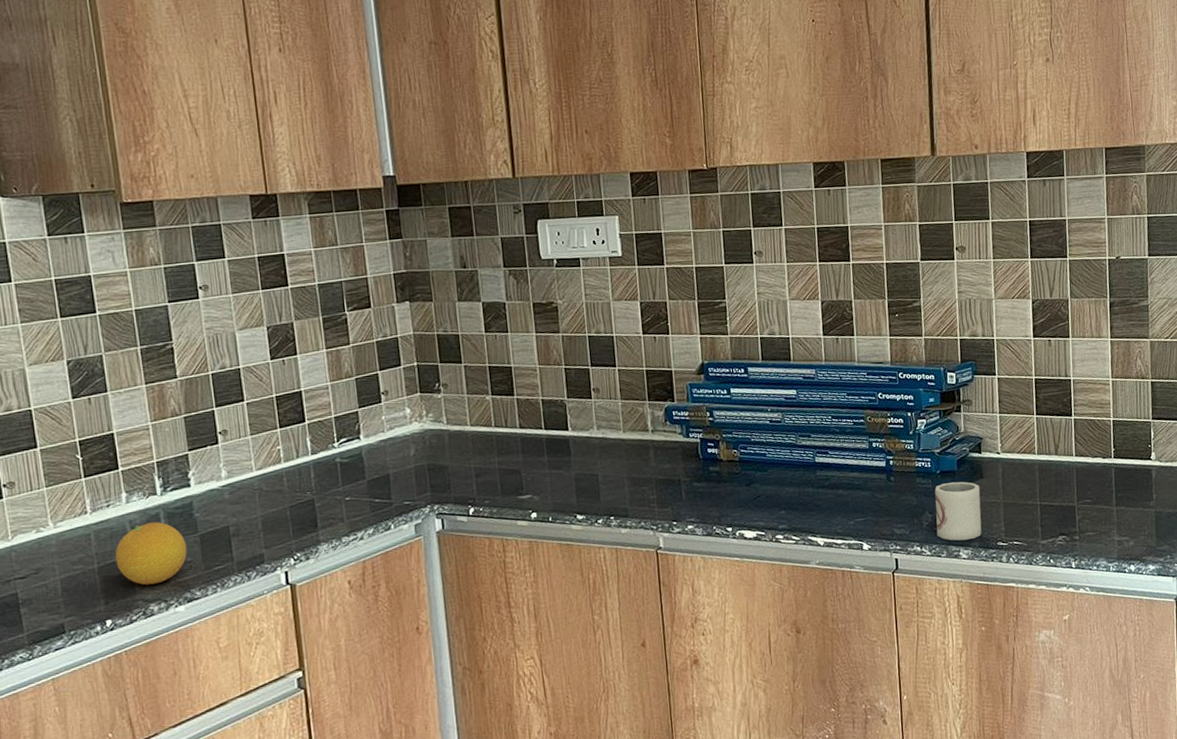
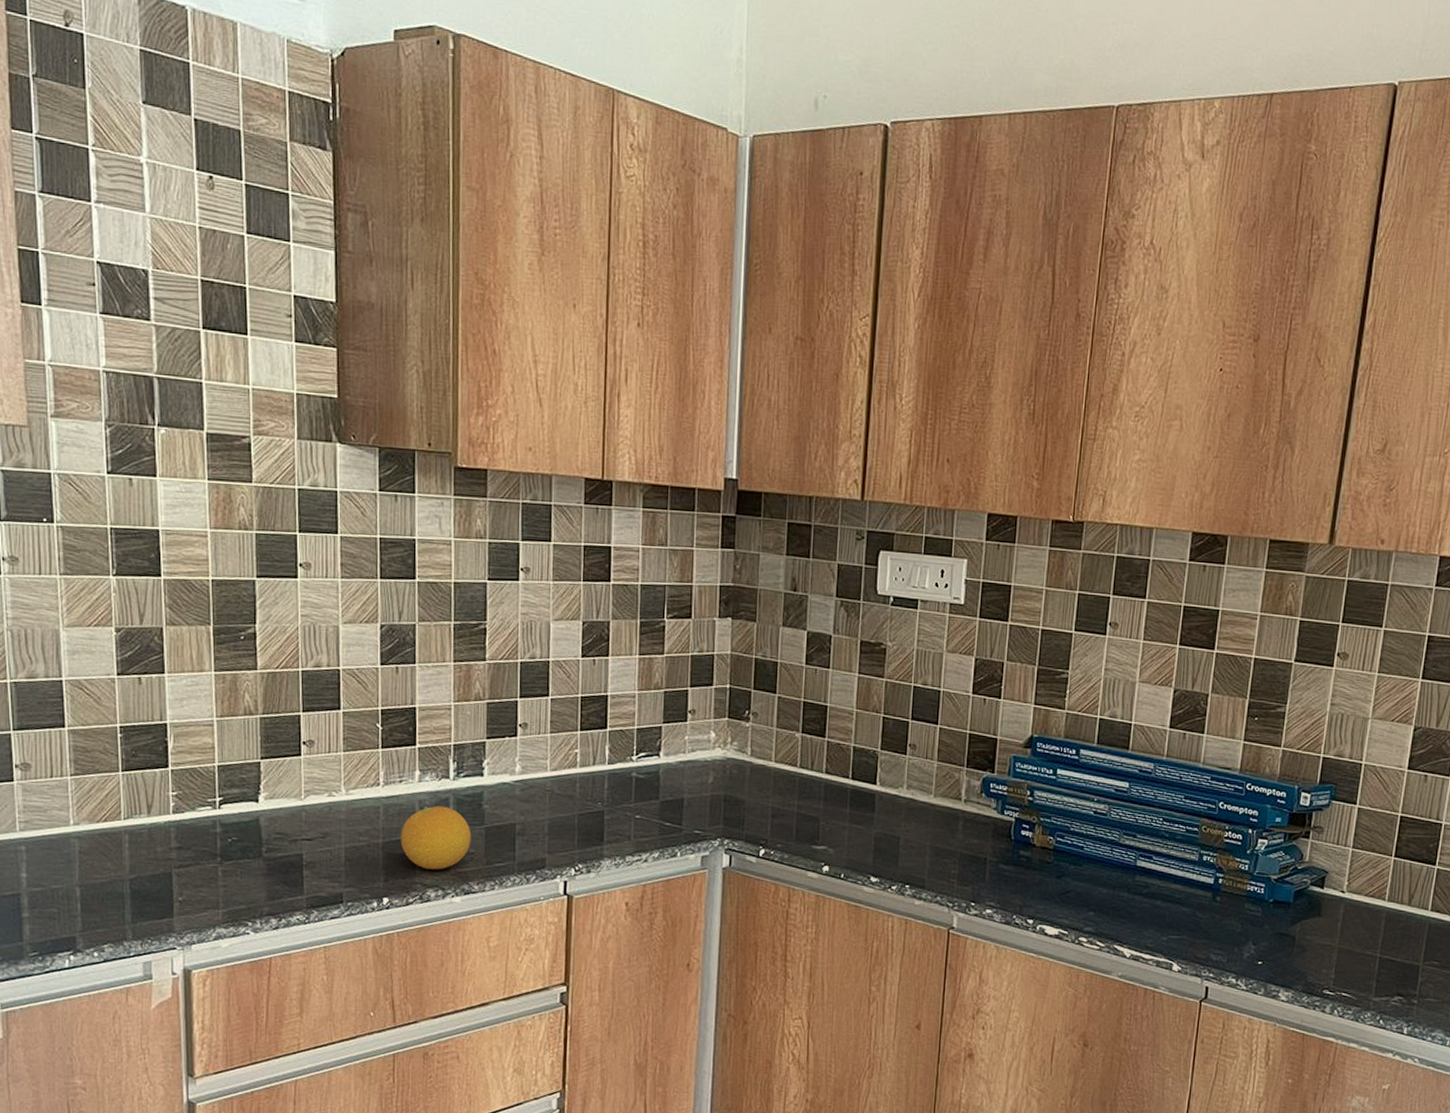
cup: present [934,481,982,541] -> none [1257,914,1315,982]

